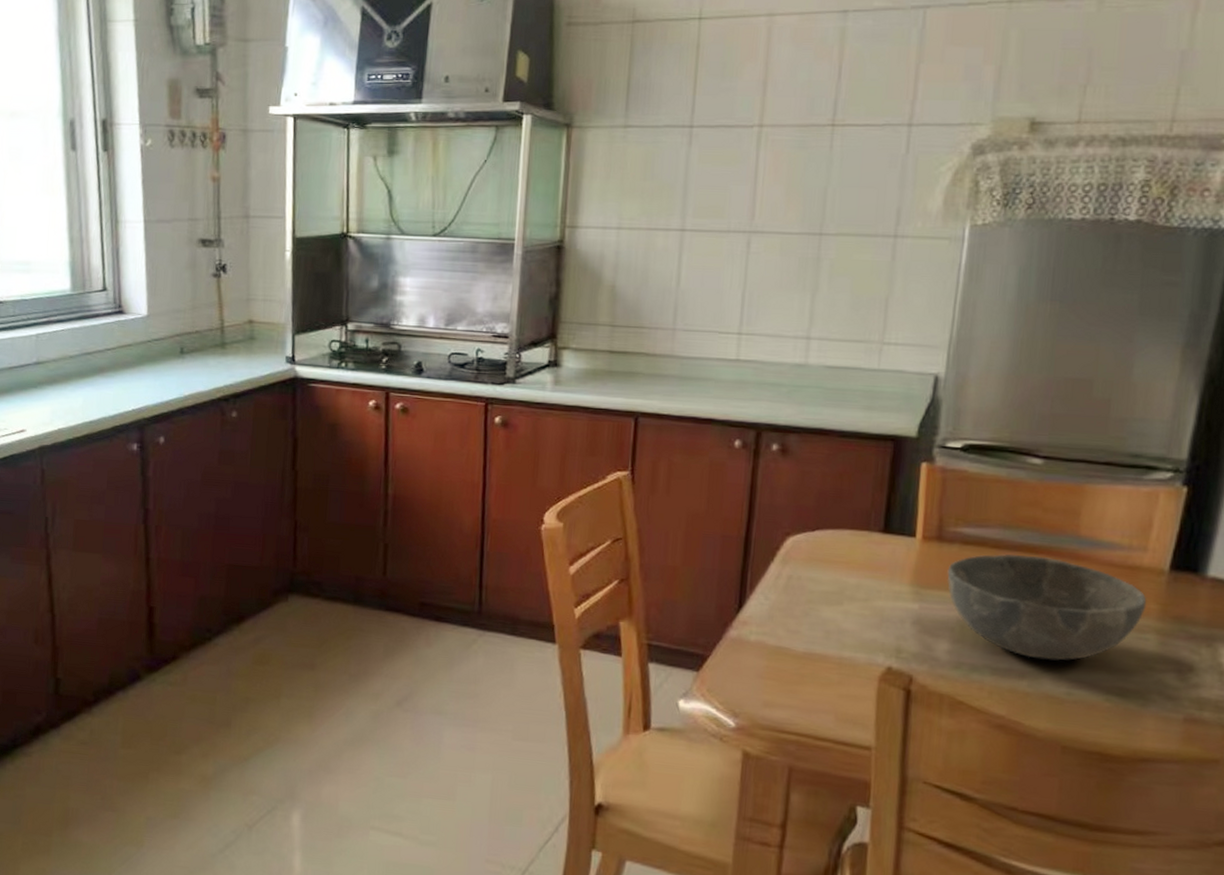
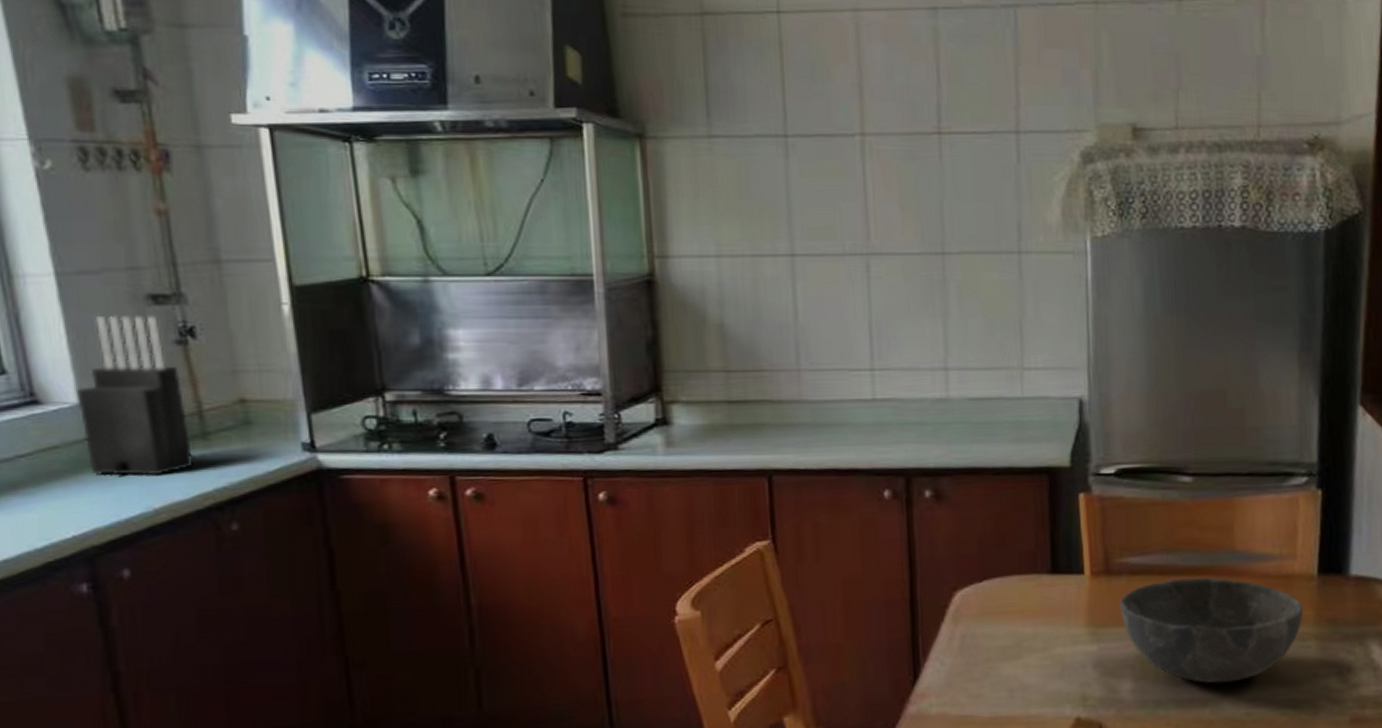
knife block: none [146,252,214,372] -> present [75,315,194,476]

